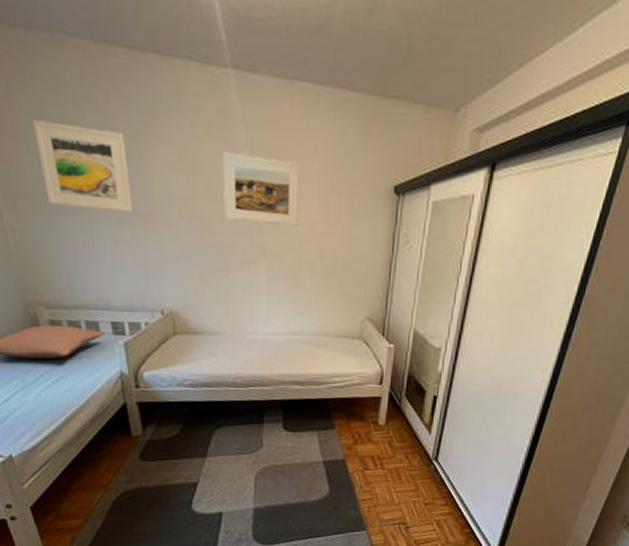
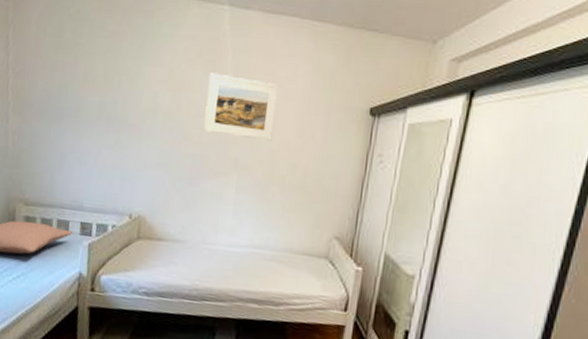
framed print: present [33,120,134,213] -> none [49,43,126,122]

